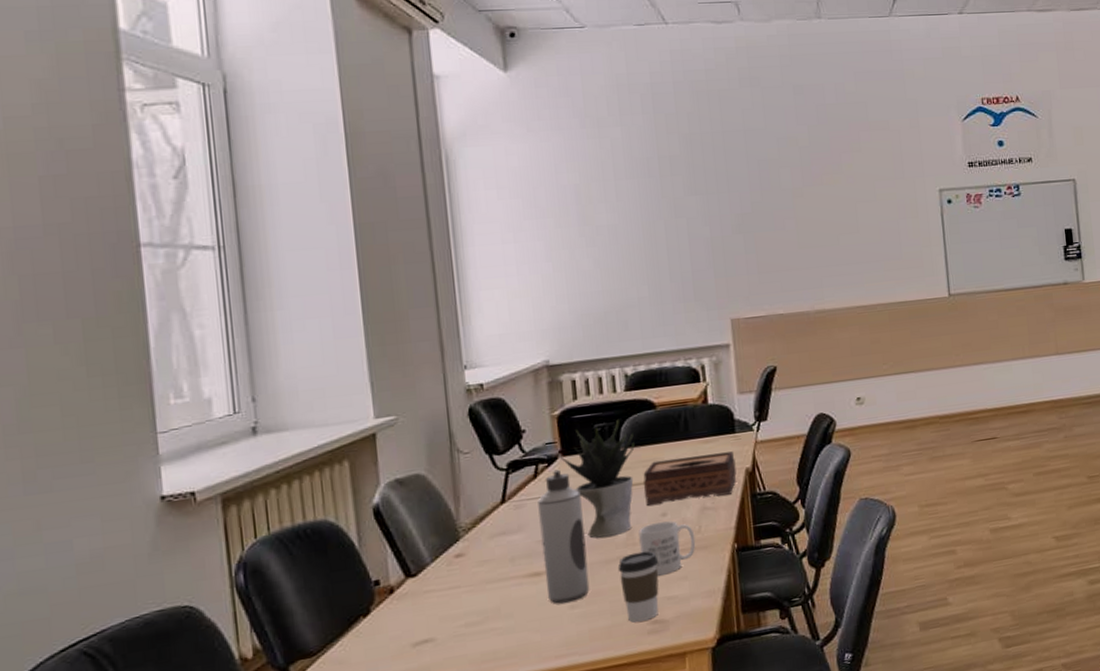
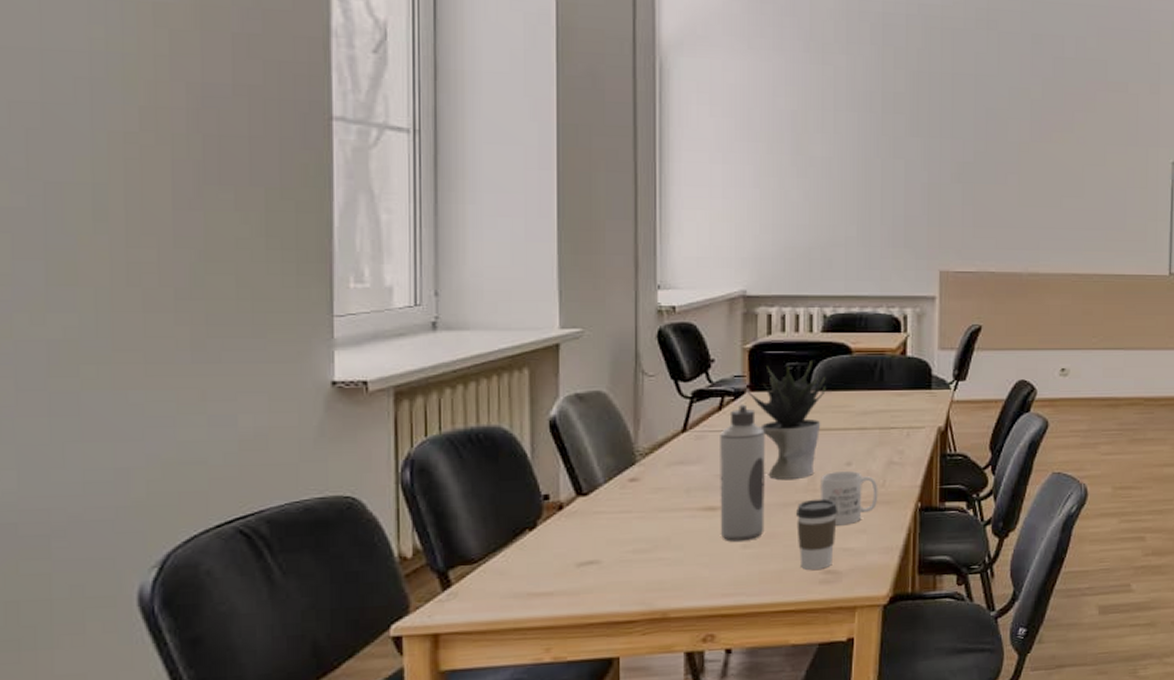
tissue box: present [642,451,737,507] -> none [830,407,928,454]

